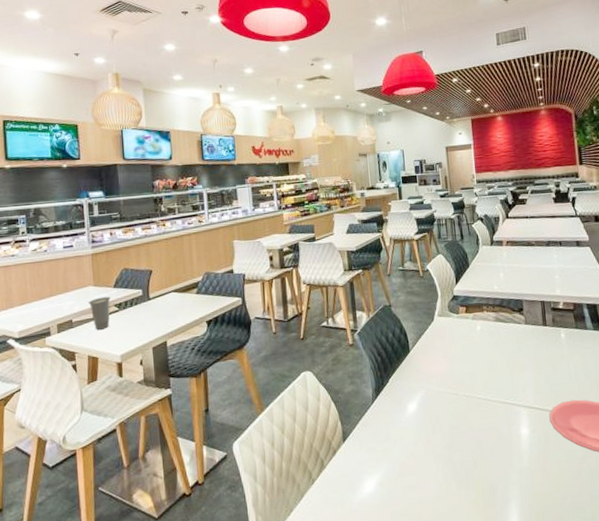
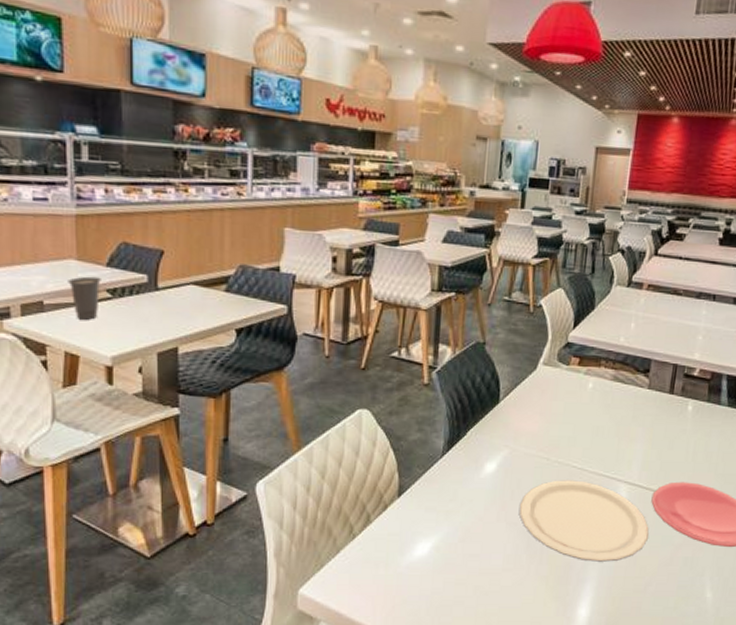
plate: none [441,409,555,482] -> present [519,480,649,562]

